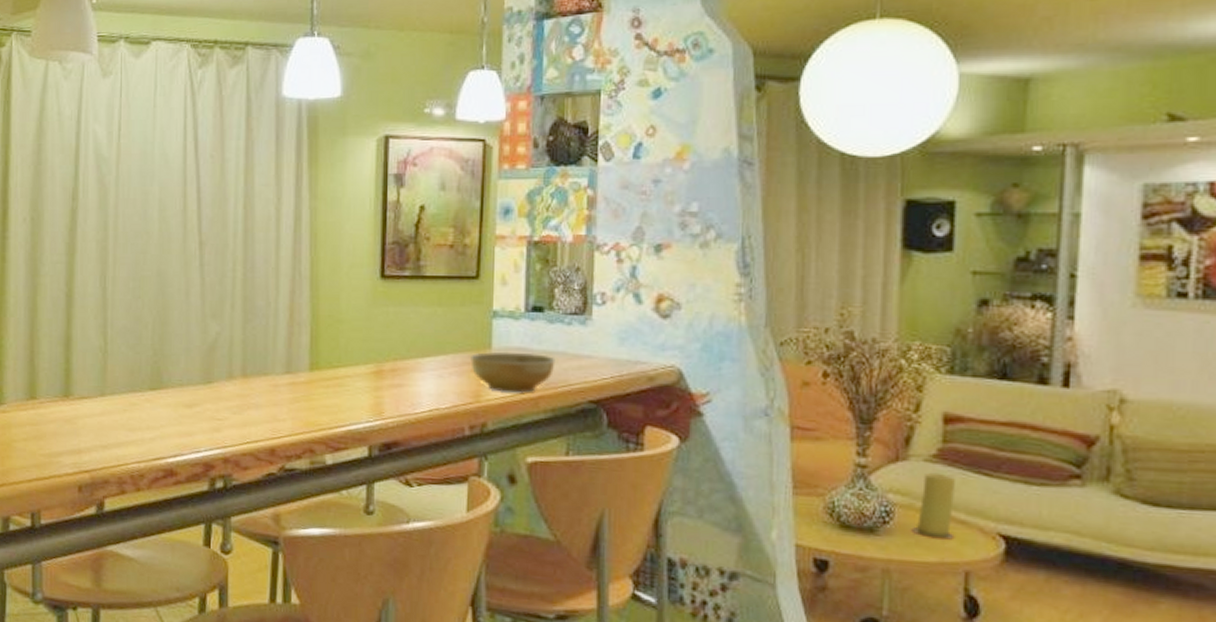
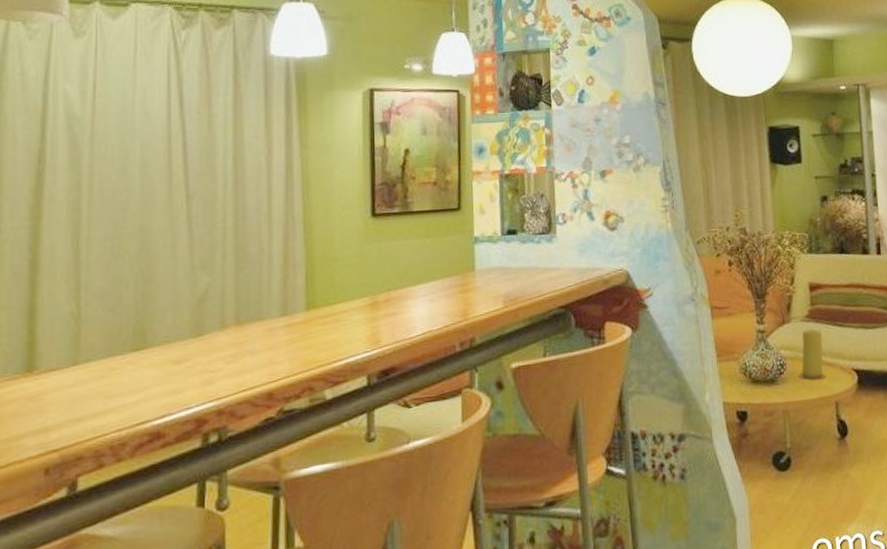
bowl: present [469,352,556,393] -> none [456,270,530,308]

